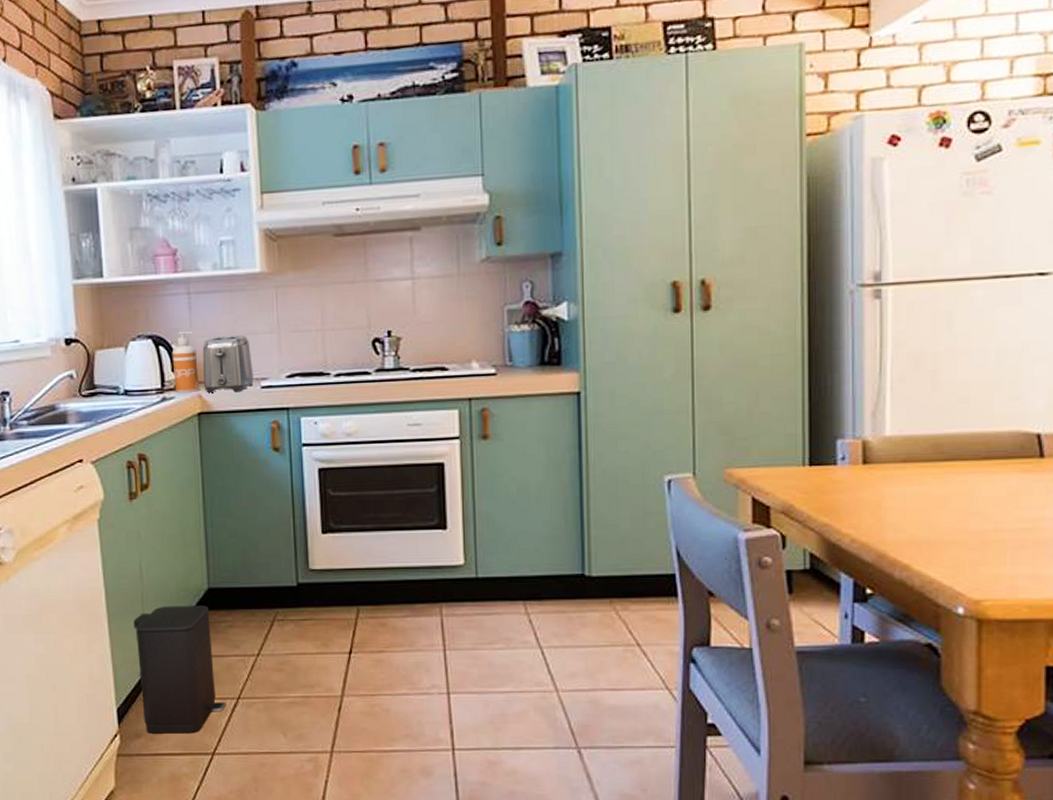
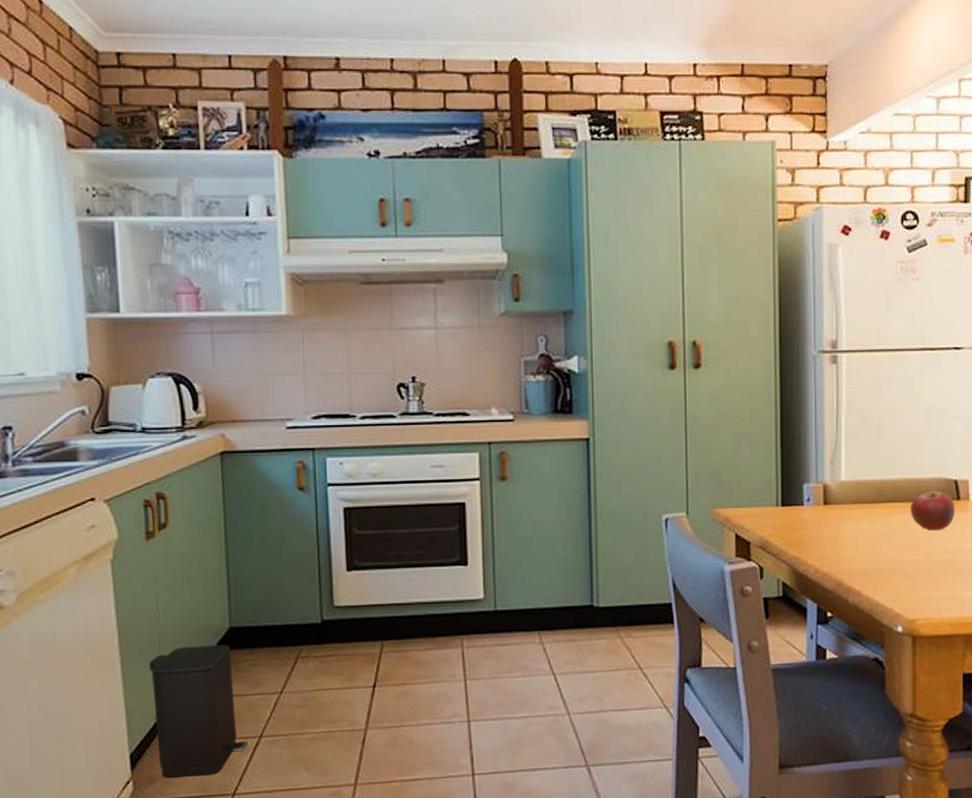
soap dispenser: present [171,331,199,393] -> none [193,370,222,431]
toaster: present [202,335,254,394] -> none [226,376,279,433]
fruit: none [975,447,1038,495] -> present [910,491,956,531]

